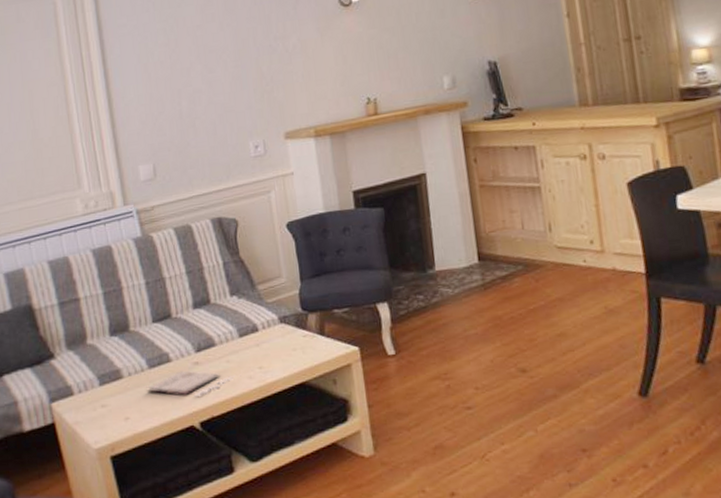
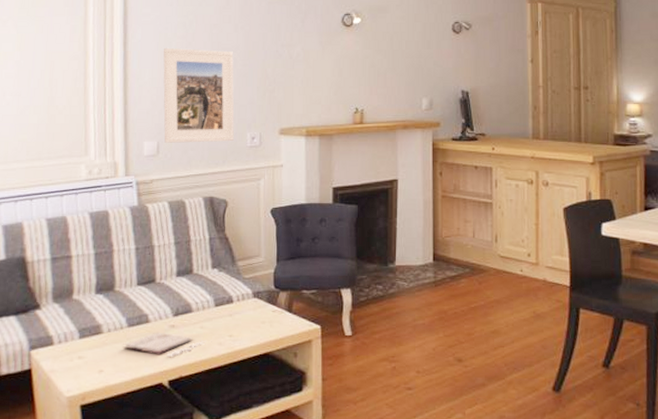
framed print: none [146,53,235,164] -> present [163,47,234,143]

